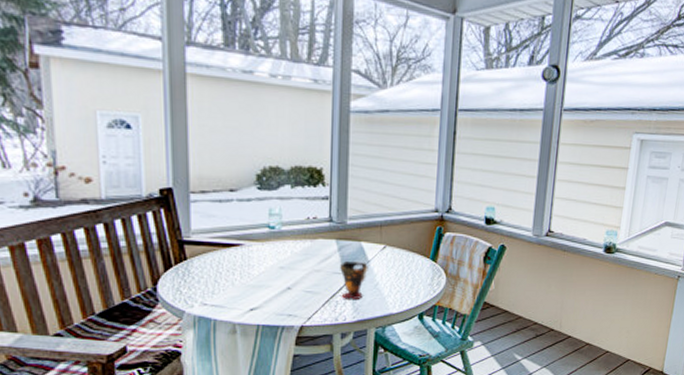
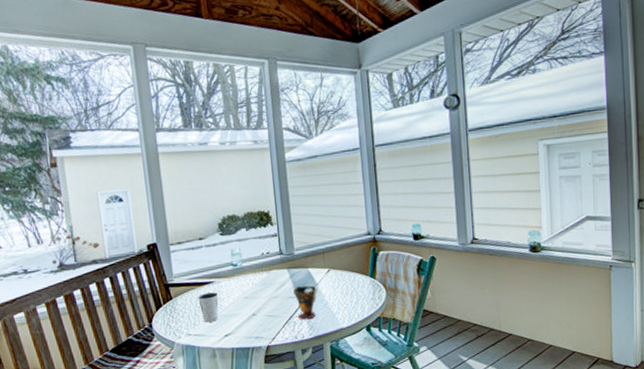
dixie cup: none [220,257,248,292] -> present [198,292,219,323]

